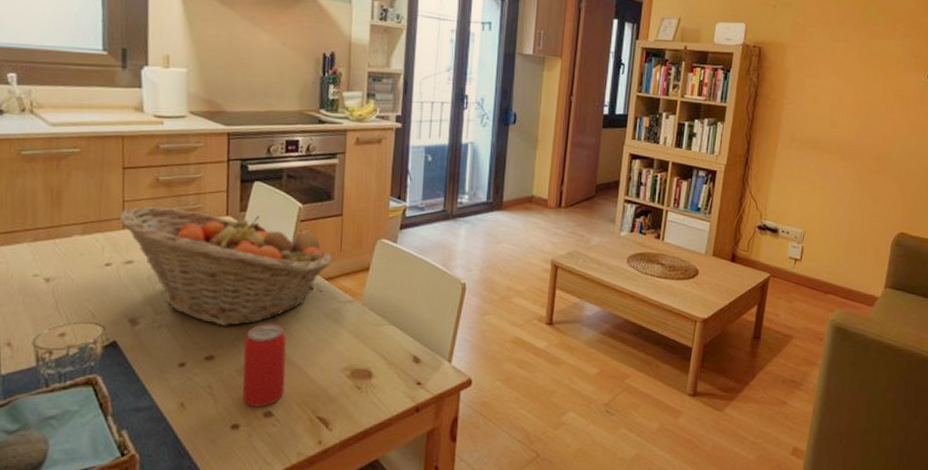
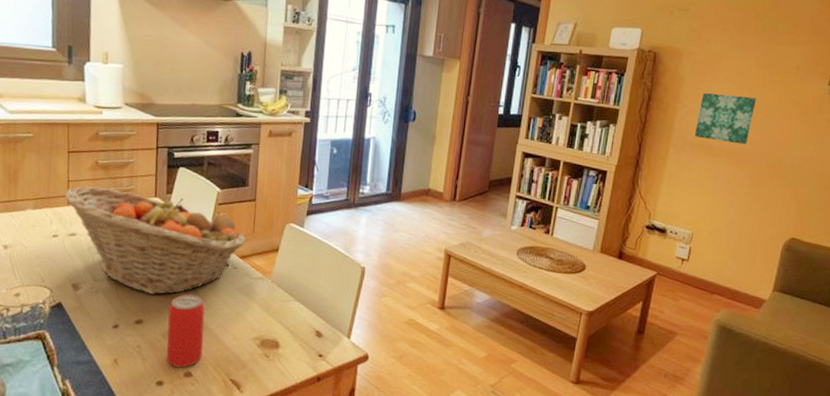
wall art: none [801,87,861,140] -> present [694,92,757,145]

